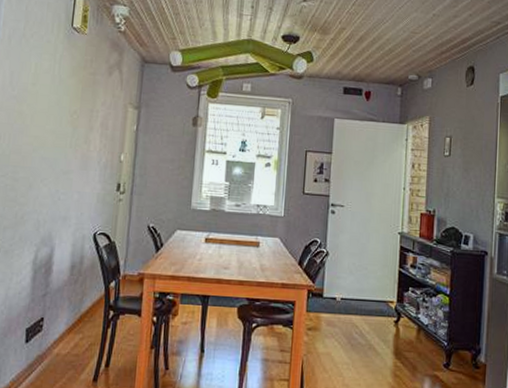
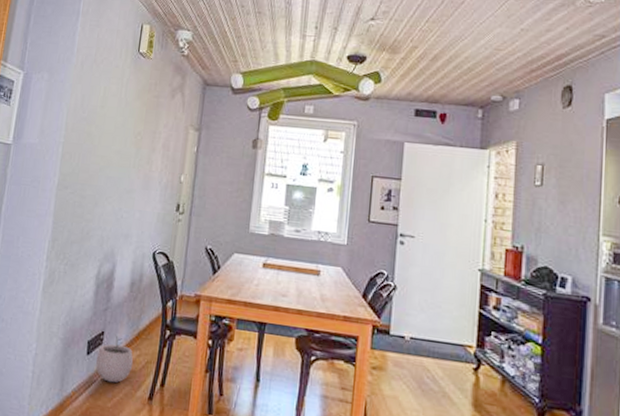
plant pot: none [35,321,76,369] -> present [95,336,134,383]

